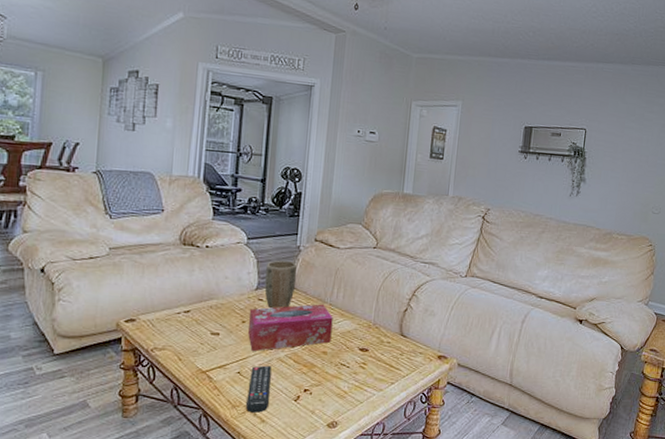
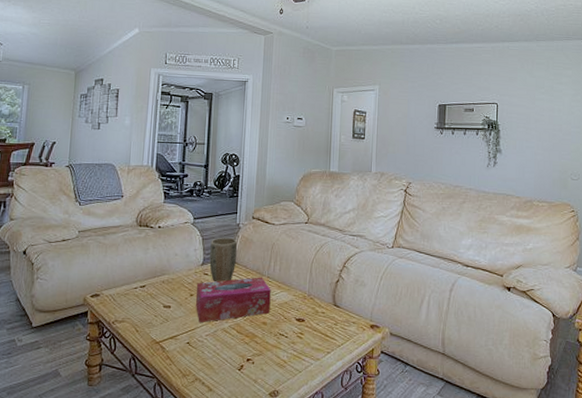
remote control: present [246,365,272,413] -> none [195,336,217,382]

